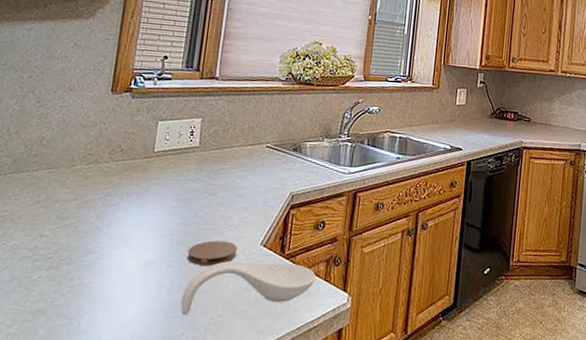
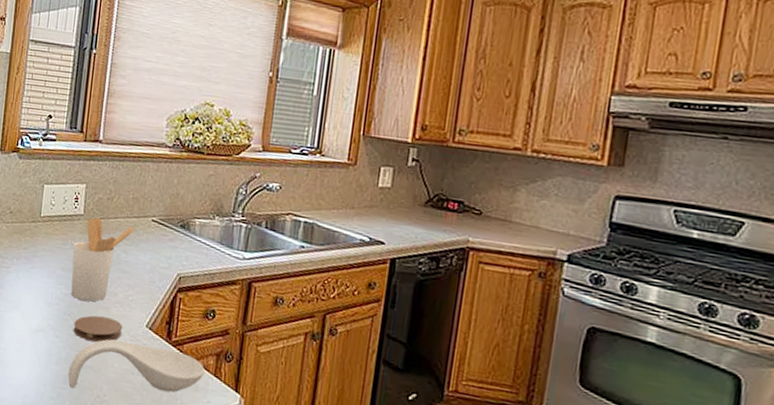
utensil holder: none [185,148,250,228] -> present [71,217,135,302]

